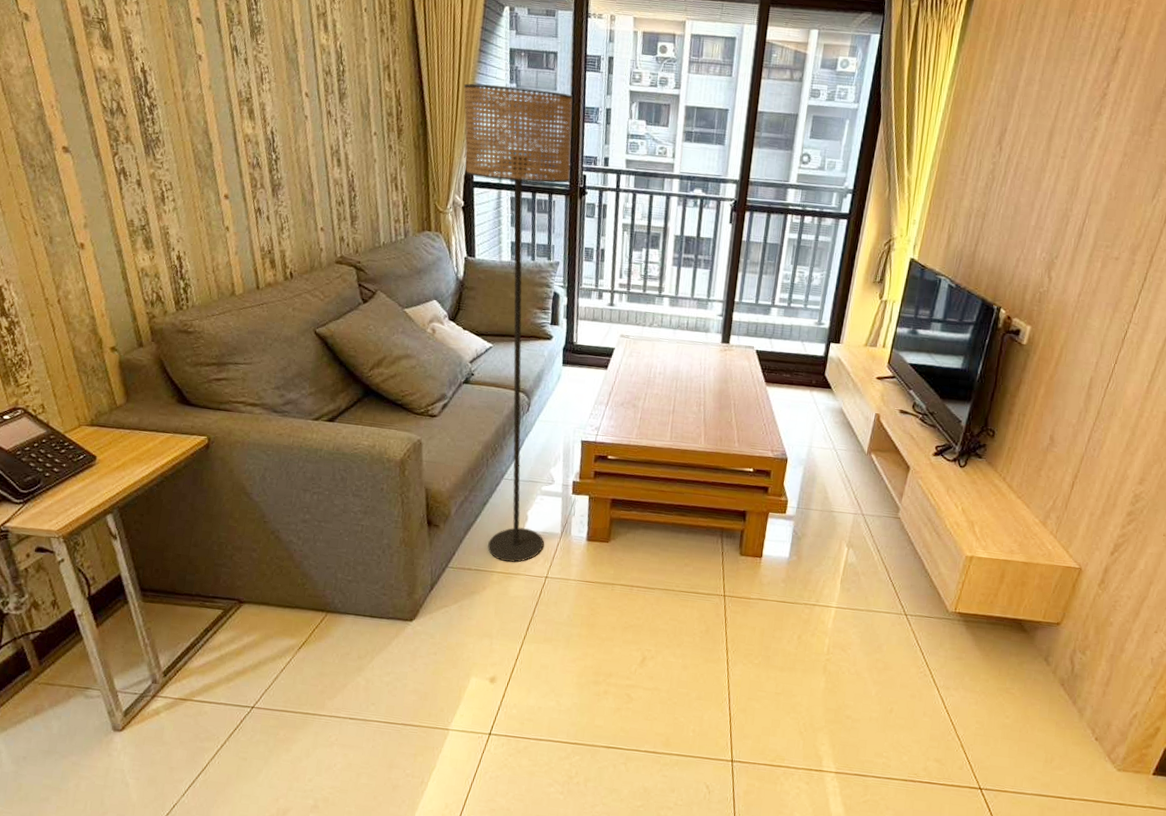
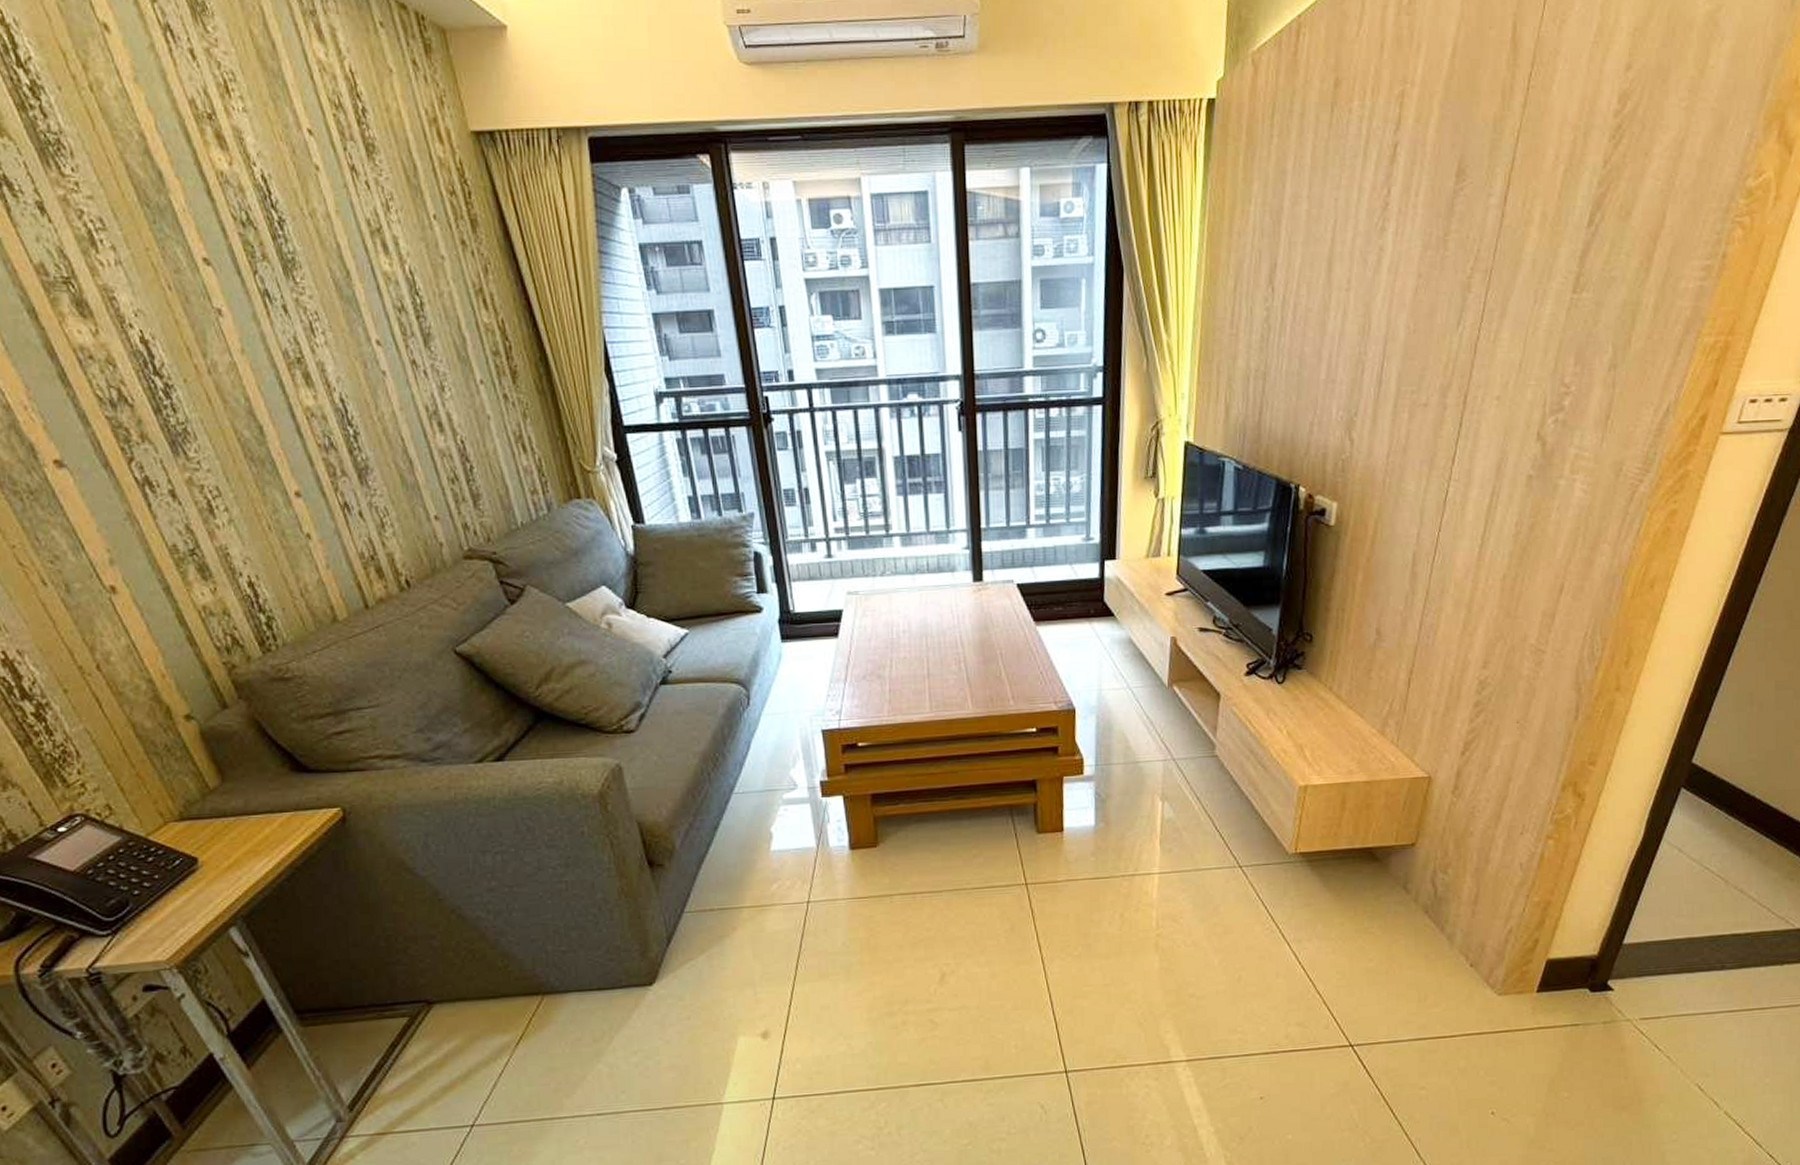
floor lamp: present [463,83,573,563] -> none [586,293,798,893]

